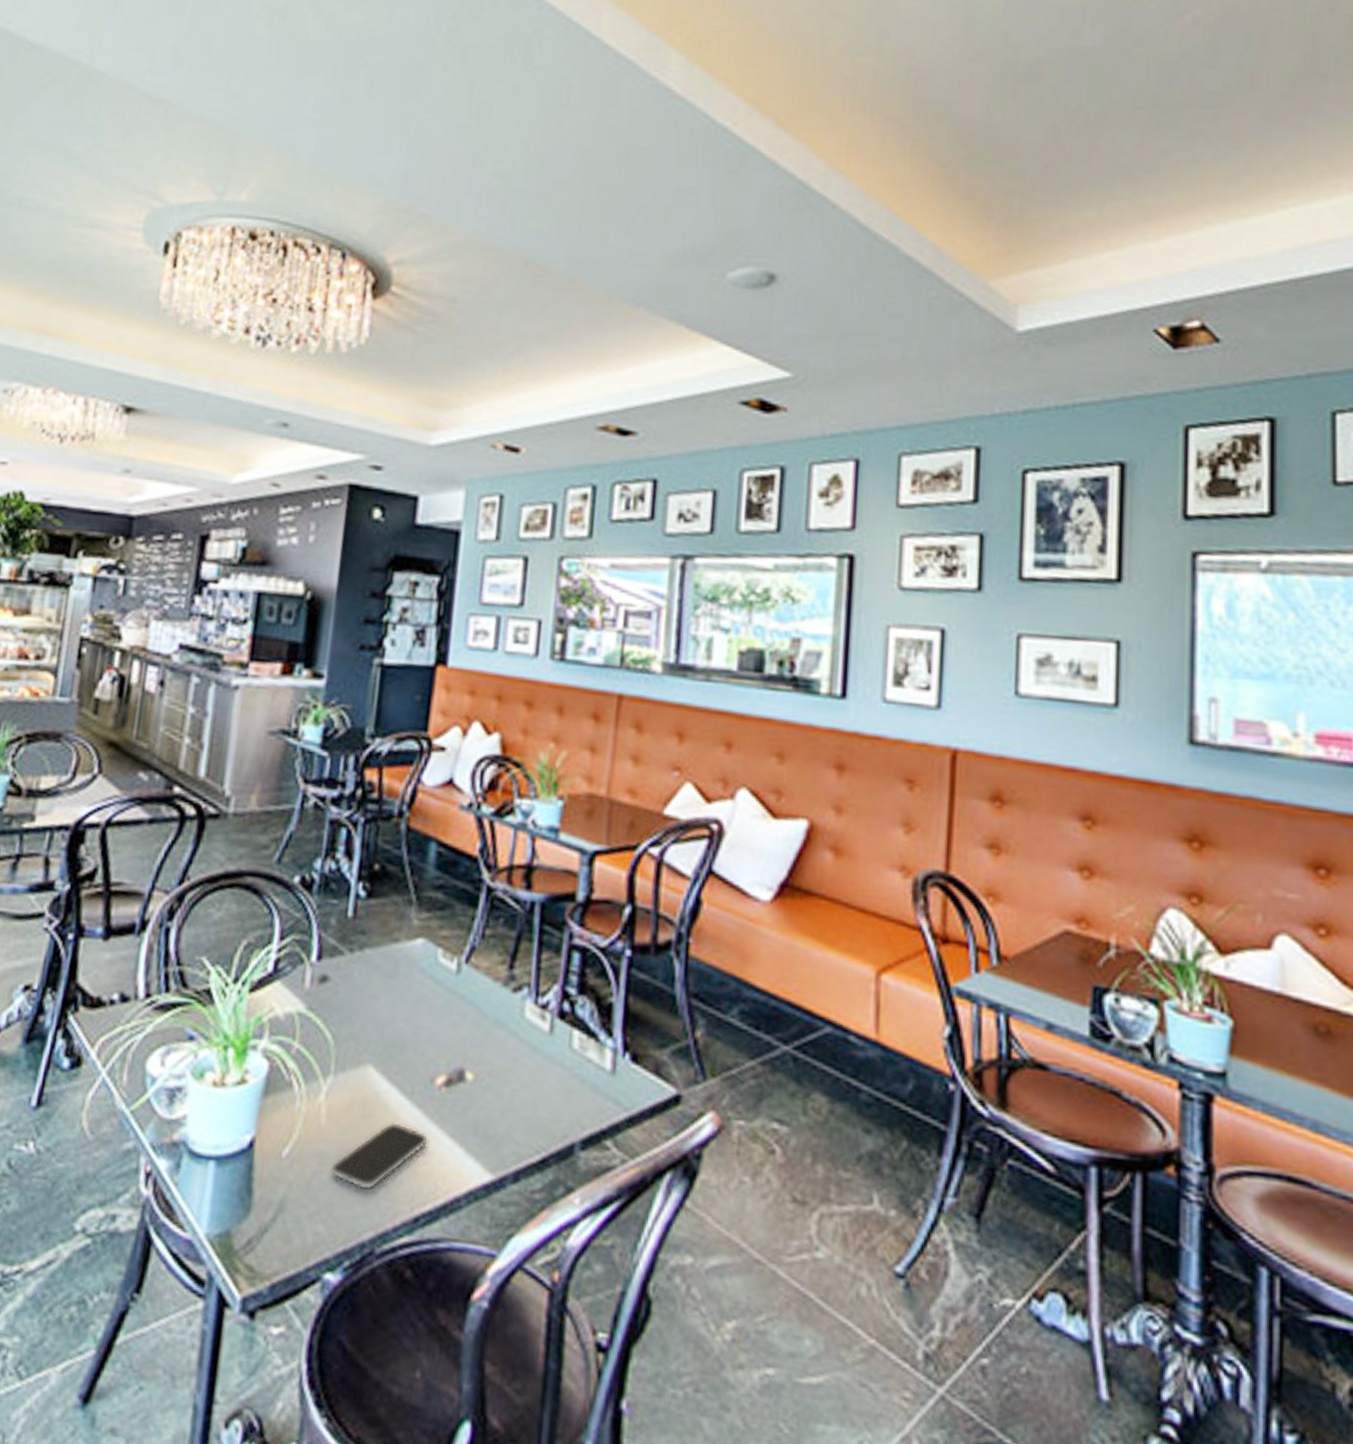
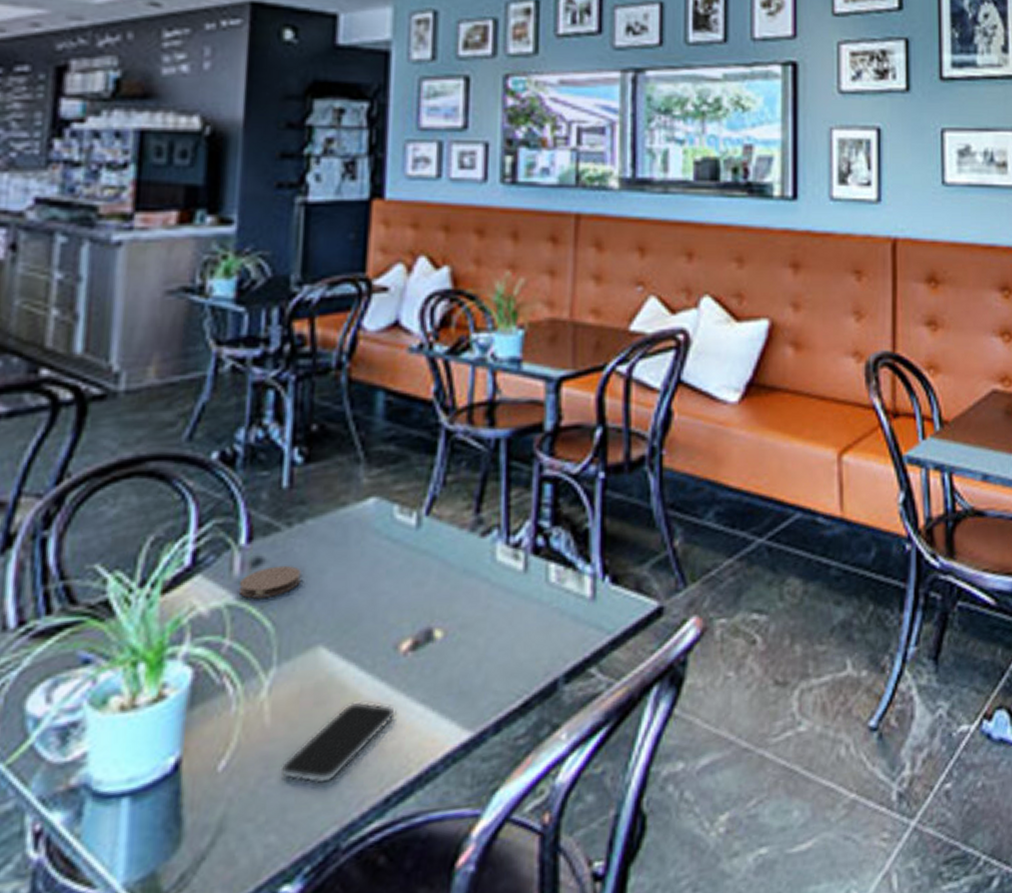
coaster: none [308,985,358,1013] -> present [239,565,301,599]

